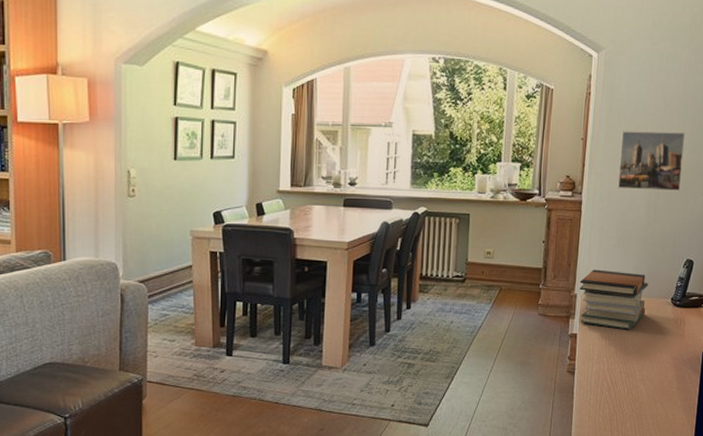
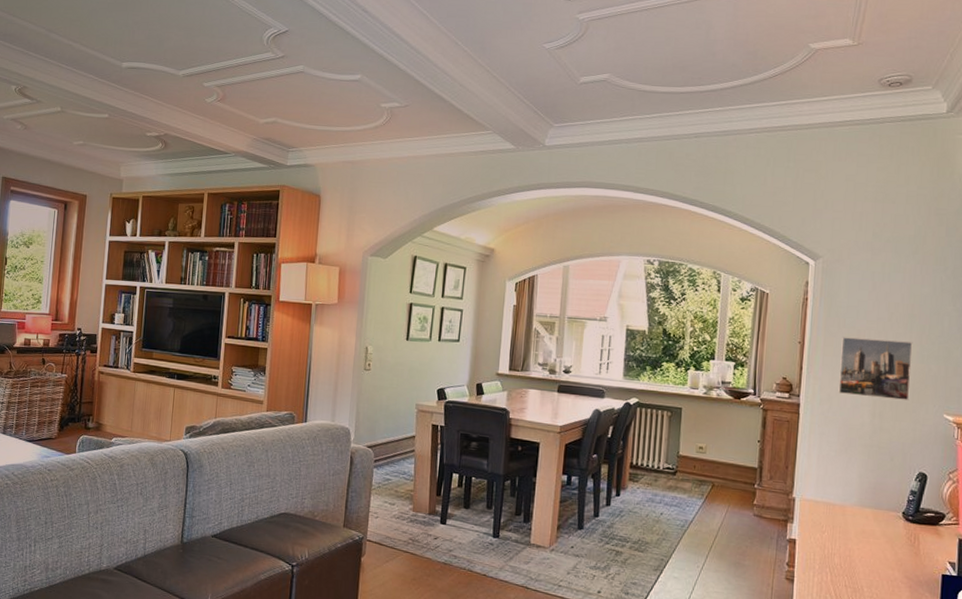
book stack: present [579,269,648,330] -> none [798,474,875,542]

